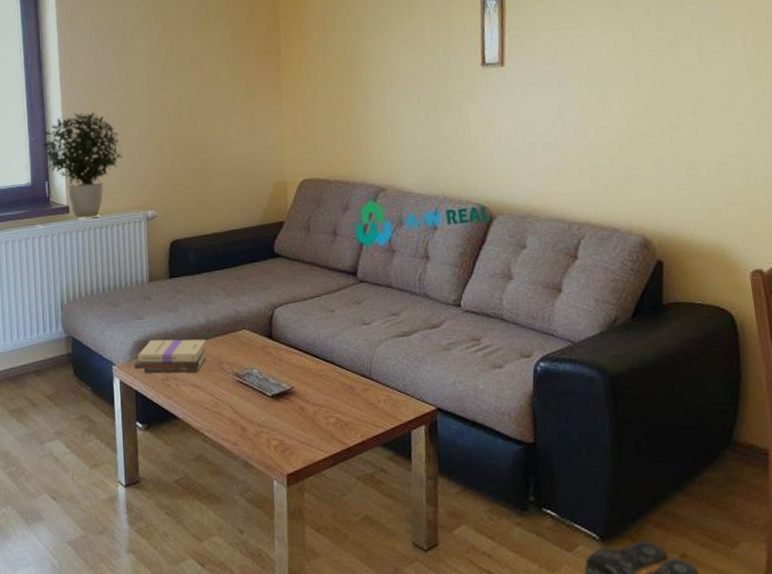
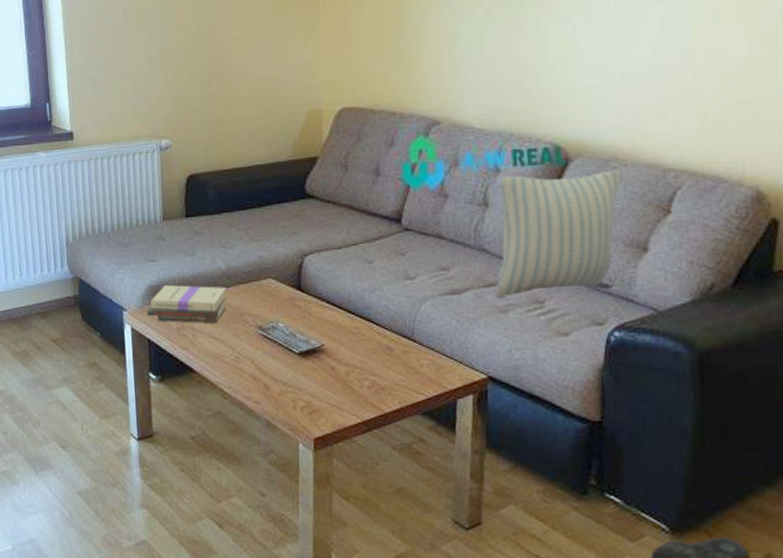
potted plant: present [44,112,123,218] -> none [43,22,133,146]
pillow: none [437,224,537,337] -> present [494,170,621,297]

